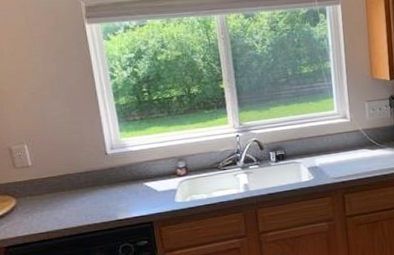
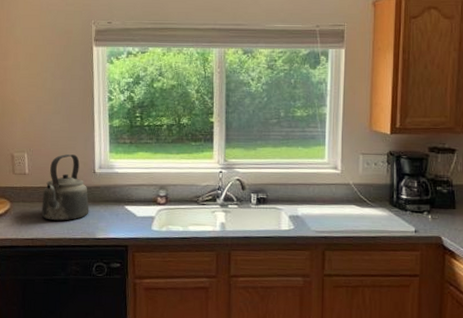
kettle: none [51,139,107,210] -> present [41,154,89,221]

